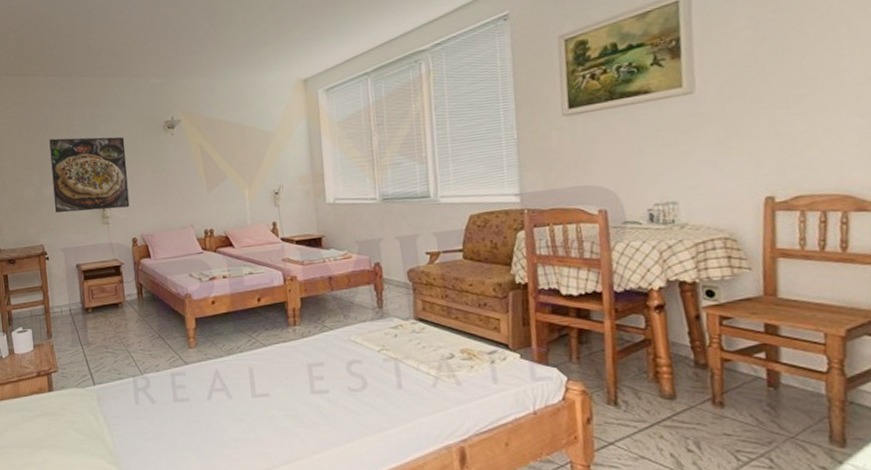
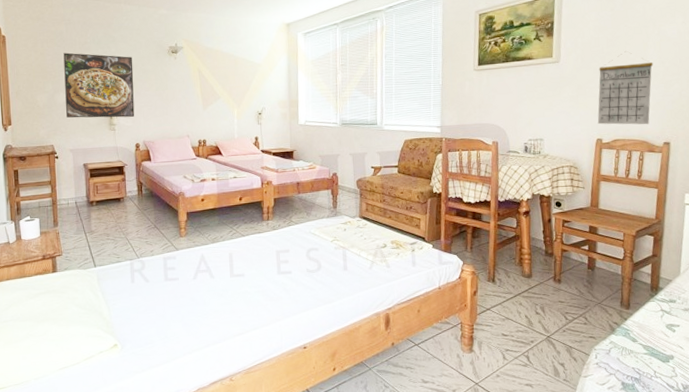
calendar: none [759,68,854,176] -> present [597,51,653,125]

